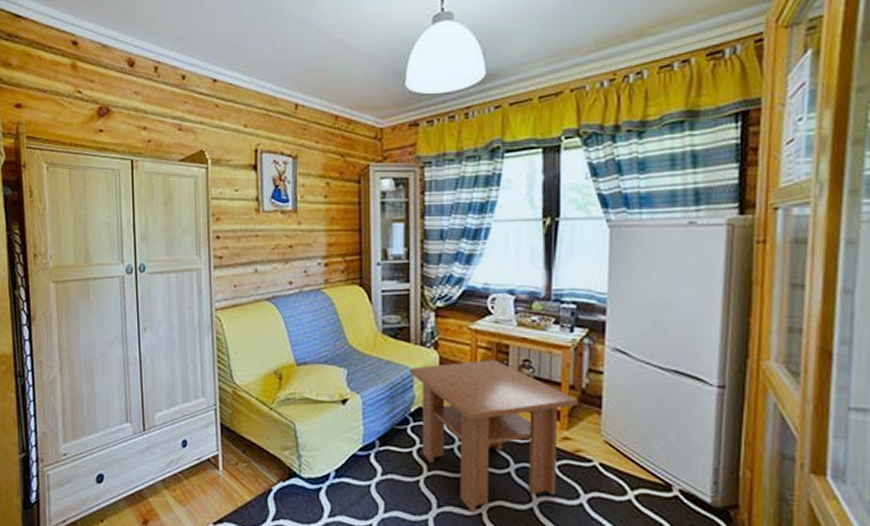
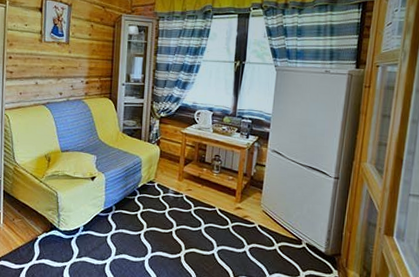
coffee table: present [409,359,578,512] -> none [139,154,248,256]

